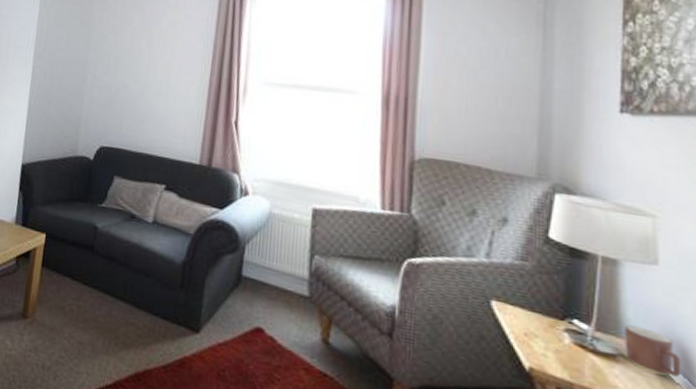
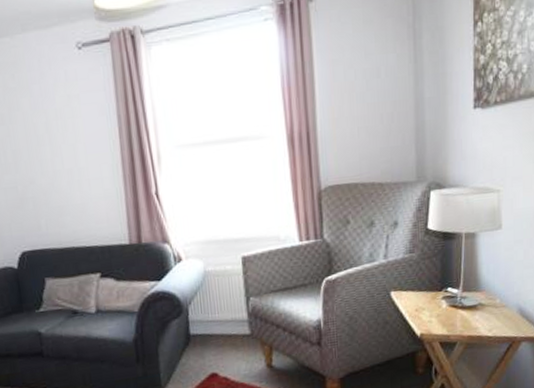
mug: present [625,325,682,377] -> none [482,279,517,311]

